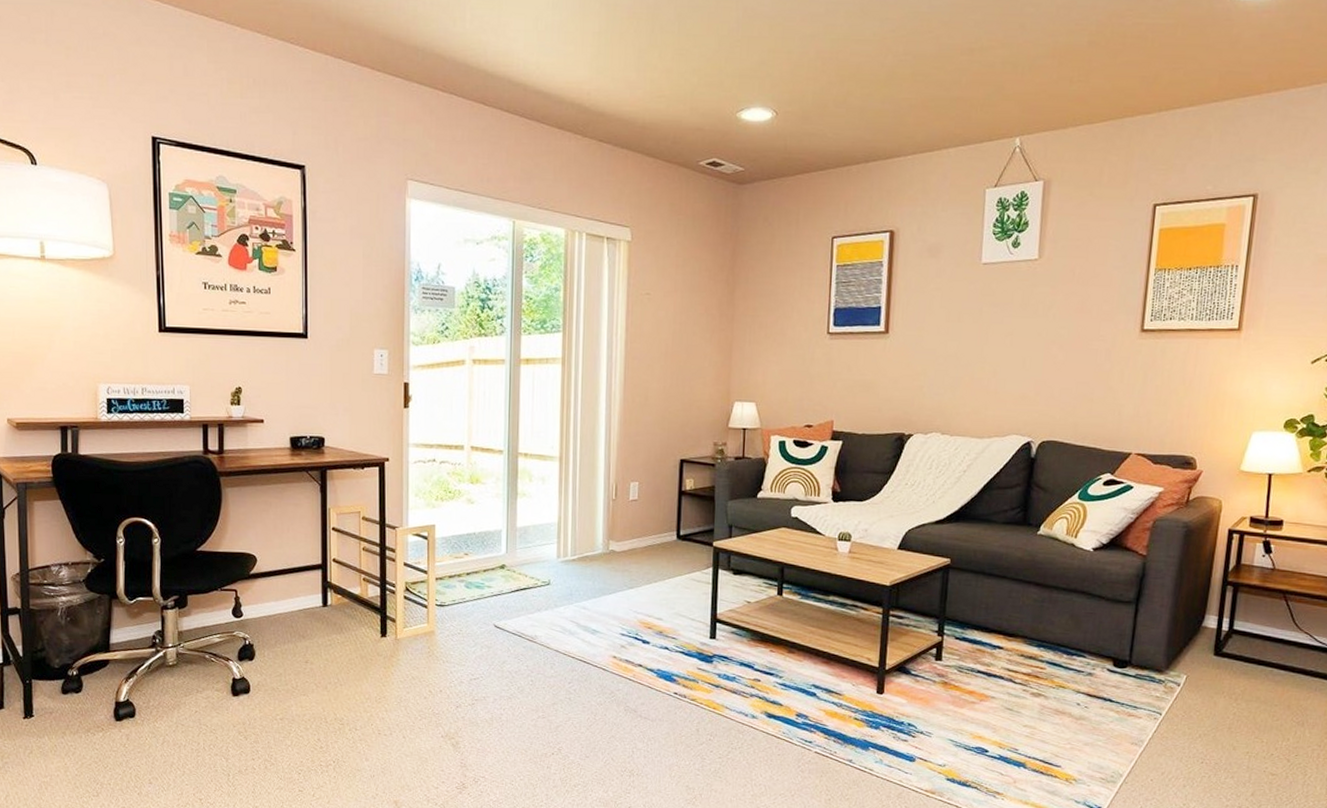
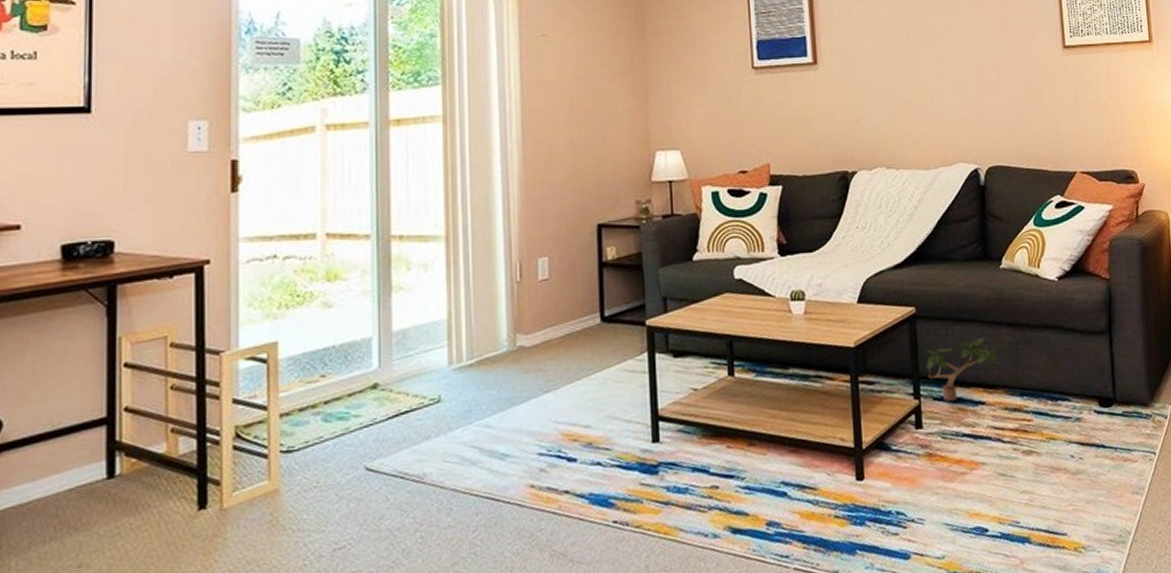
potted plant: none [951,592,1022,642] -> present [925,337,998,401]

